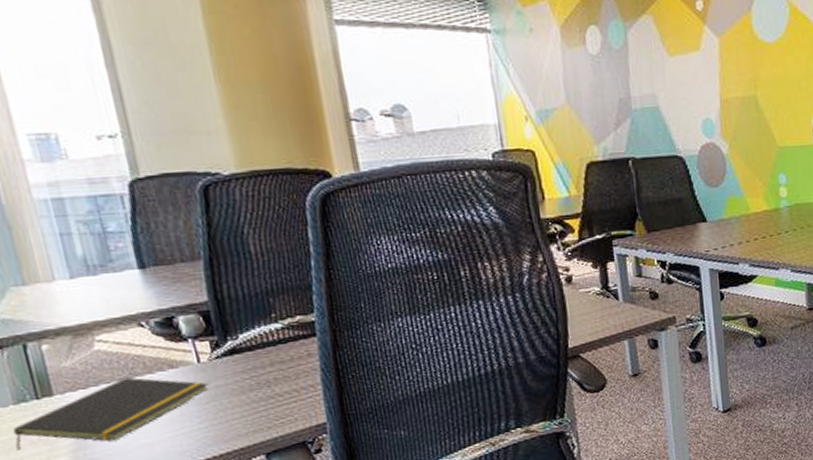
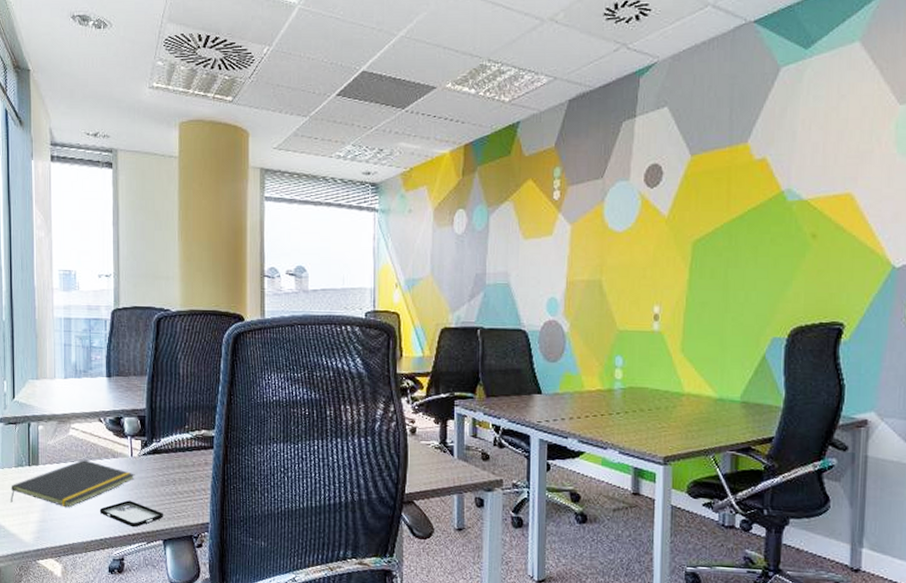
smartphone: none [163,416,261,447] -> present [99,500,163,528]

